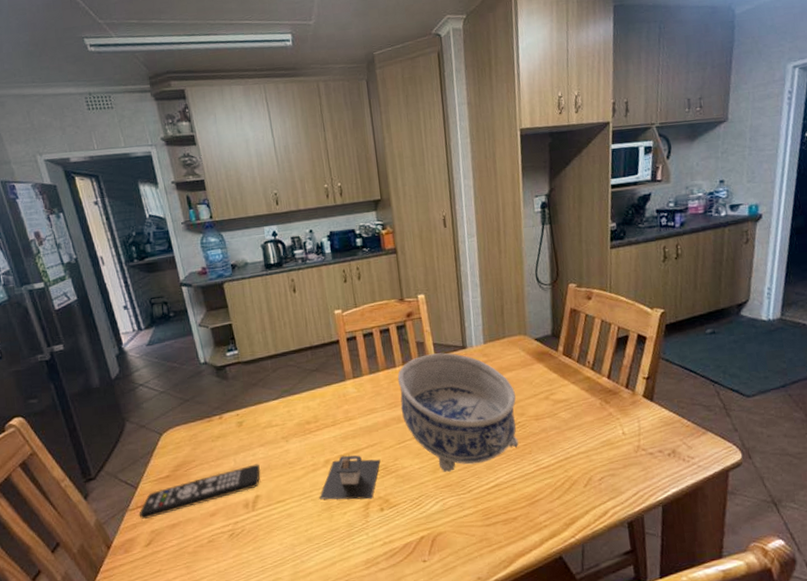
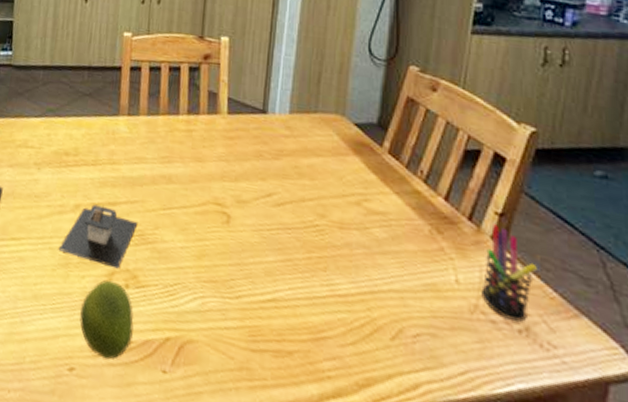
fruit: none [348,509,395,567] -> present [80,280,134,360]
decorative bowl: present [397,352,519,473] -> none [174,108,318,265]
pen holder: none [641,386,676,449] -> present [481,224,537,322]

